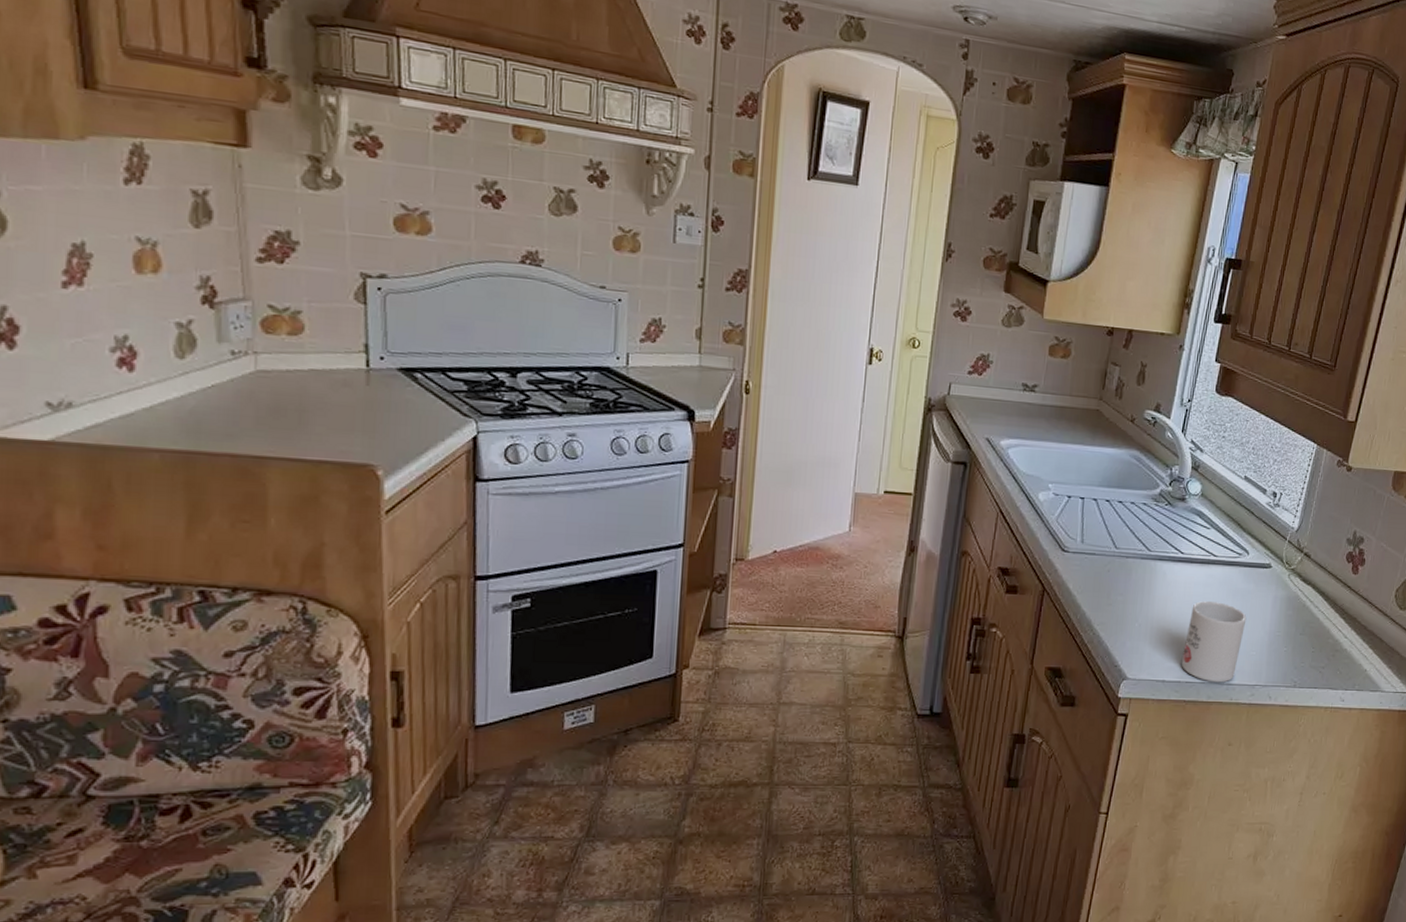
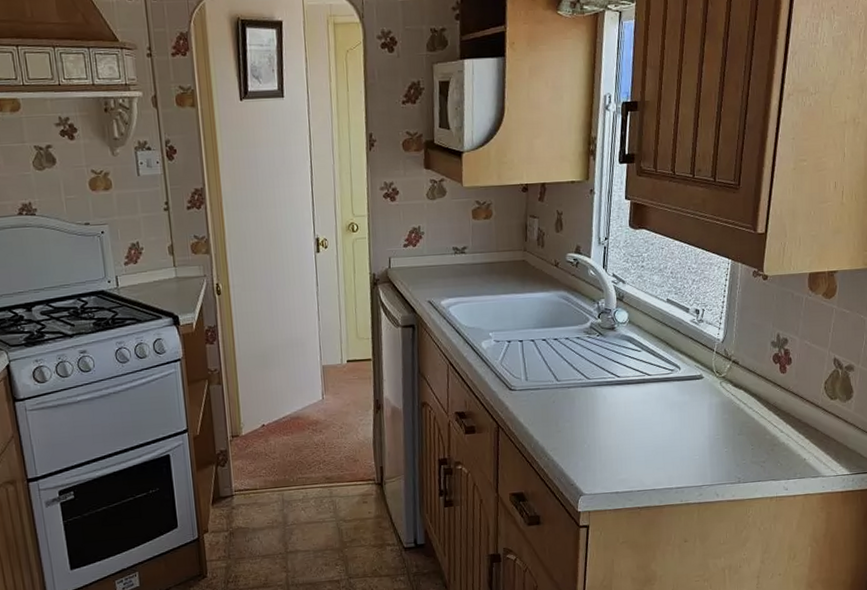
mug: present [1181,601,1247,683] -> none [631,416,686,488]

